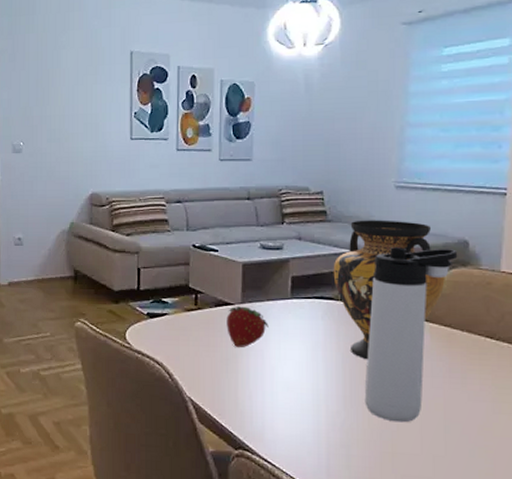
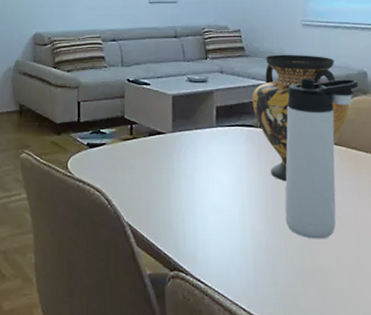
fruit: present [226,306,269,347] -> none [159,135,197,173]

